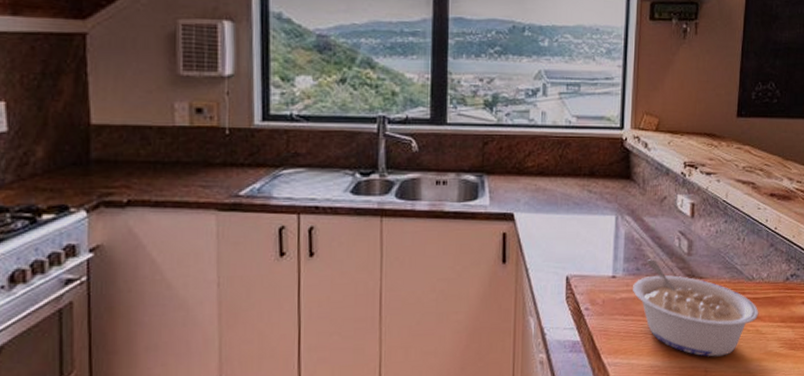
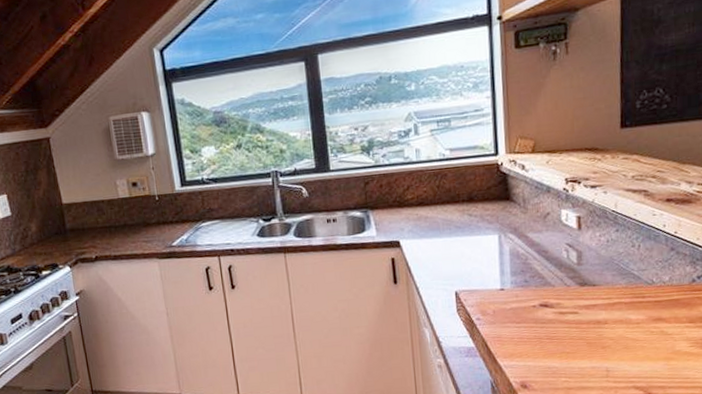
legume: present [633,259,759,357] -> none [522,271,663,358]

